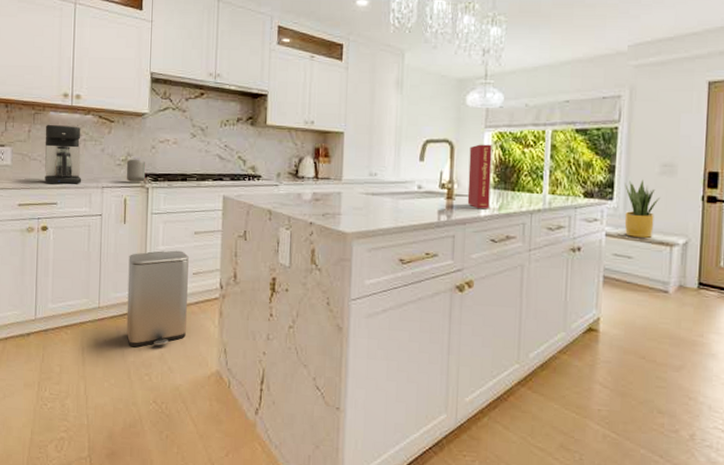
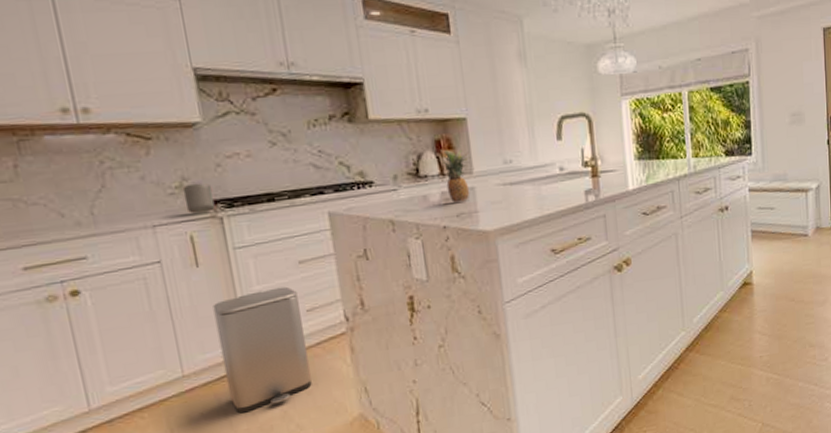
coffee maker: present [44,124,82,184] -> none [41,151,120,234]
fruit: none [317,156,342,204] -> present [440,149,470,203]
book: present [467,144,492,210] -> none [608,113,637,184]
planter: present [624,179,661,238] -> none [761,131,793,189]

